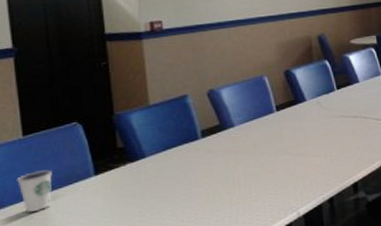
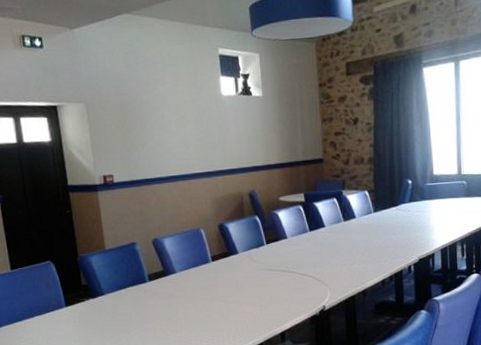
dixie cup: present [17,169,52,213] -> none [9,299,35,332]

